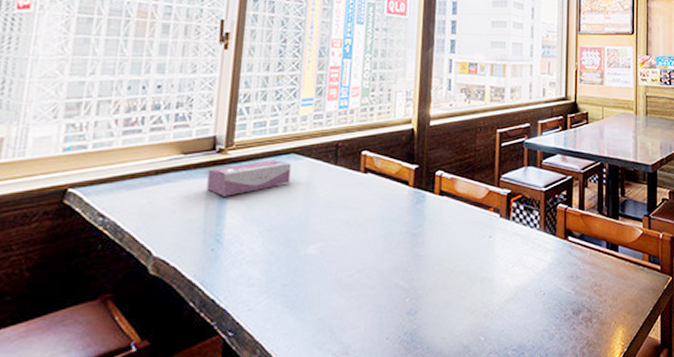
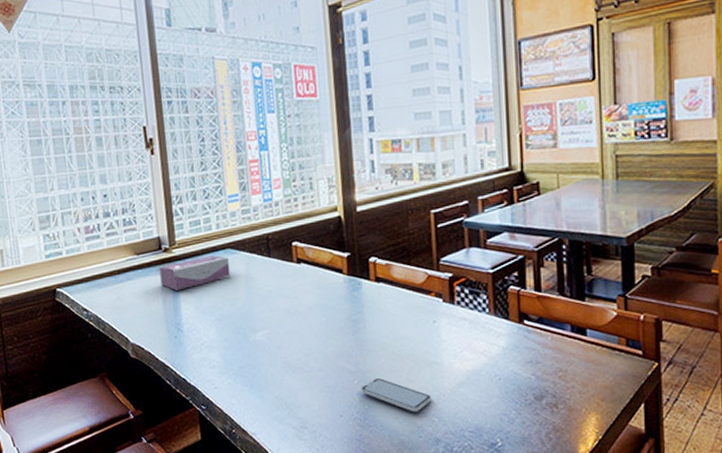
smartphone: none [411,294,481,332] -> present [360,377,432,412]

